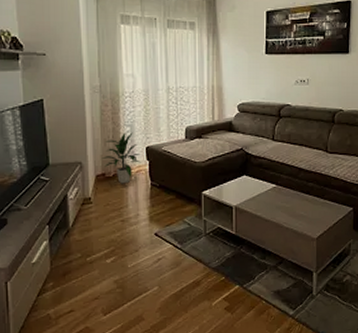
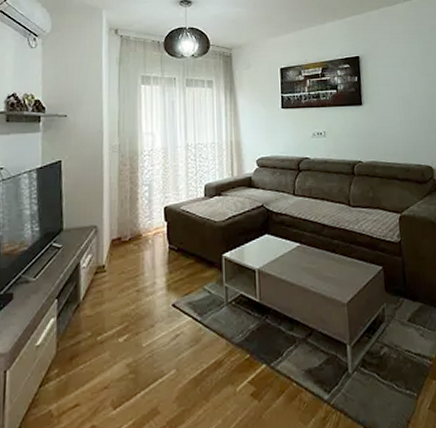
indoor plant: present [101,132,141,184] -> none [117,192,158,249]

